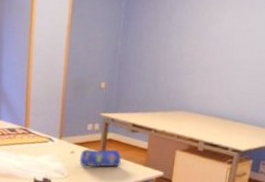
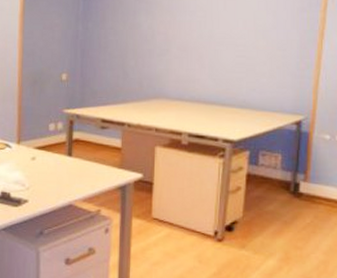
pencil case: present [79,148,121,167] -> none [41,150,91,174]

